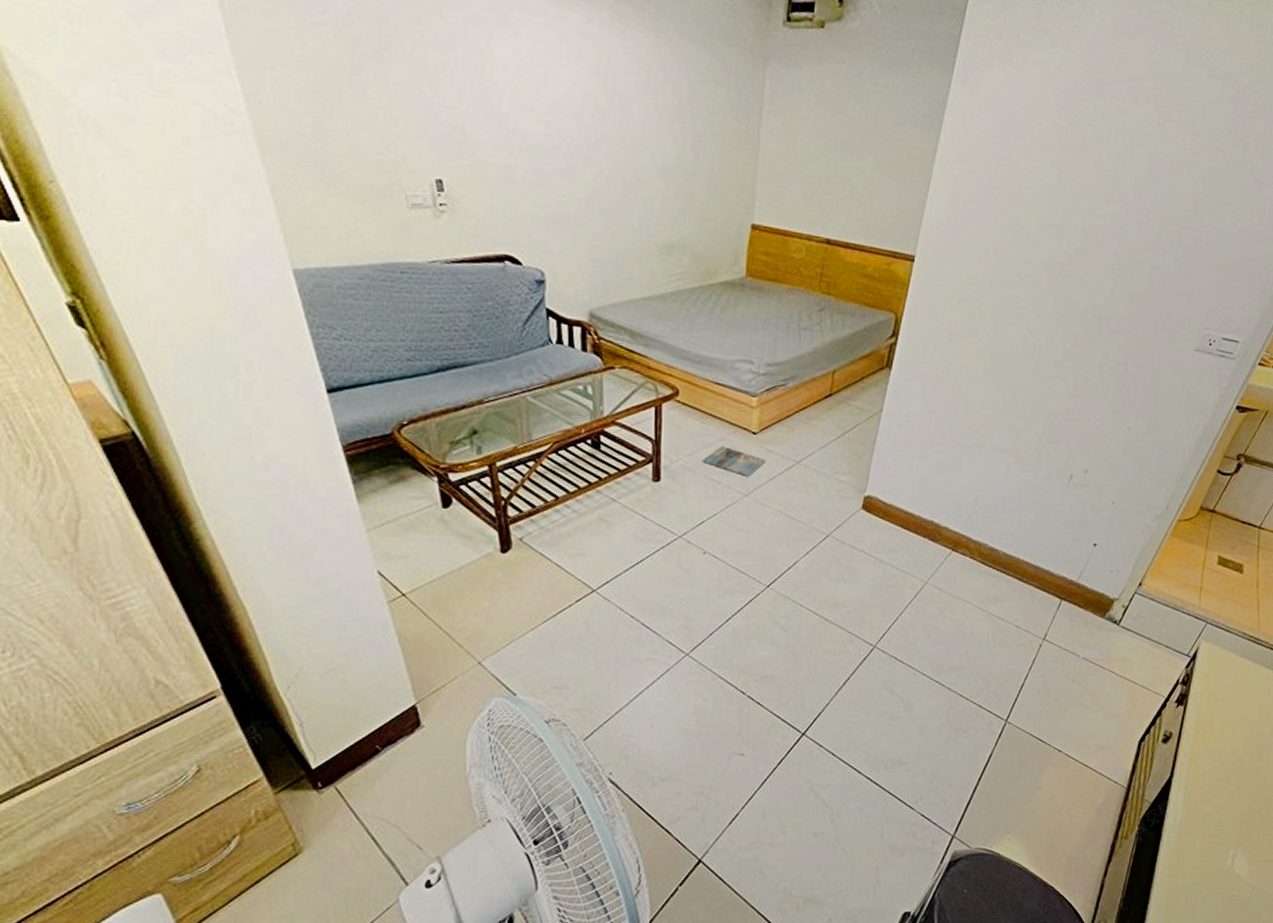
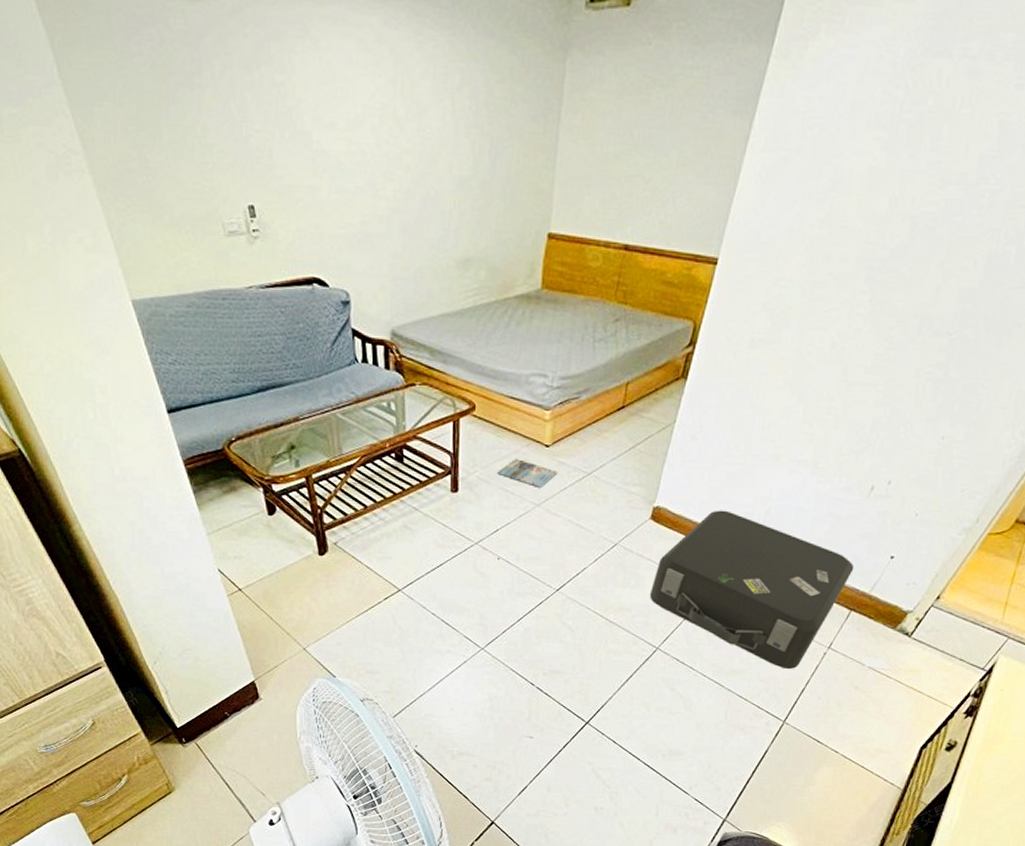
suitcase: none [864,499,1061,663] -> present [649,510,855,669]

